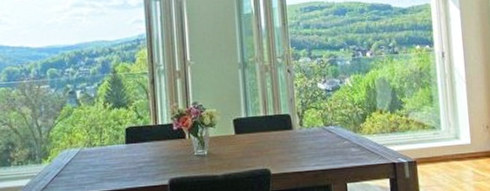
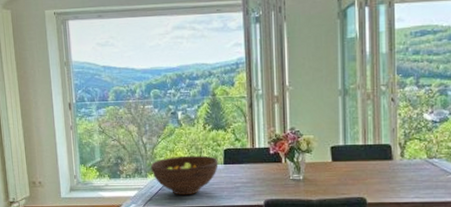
fruit bowl: none [45,135,120,181] -> present [150,155,219,196]

